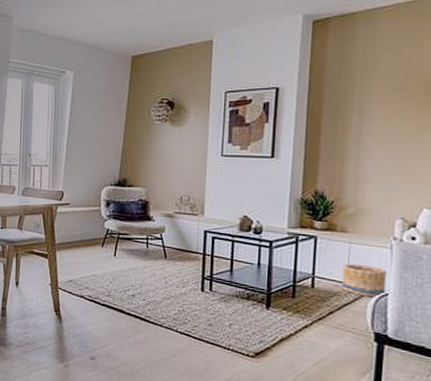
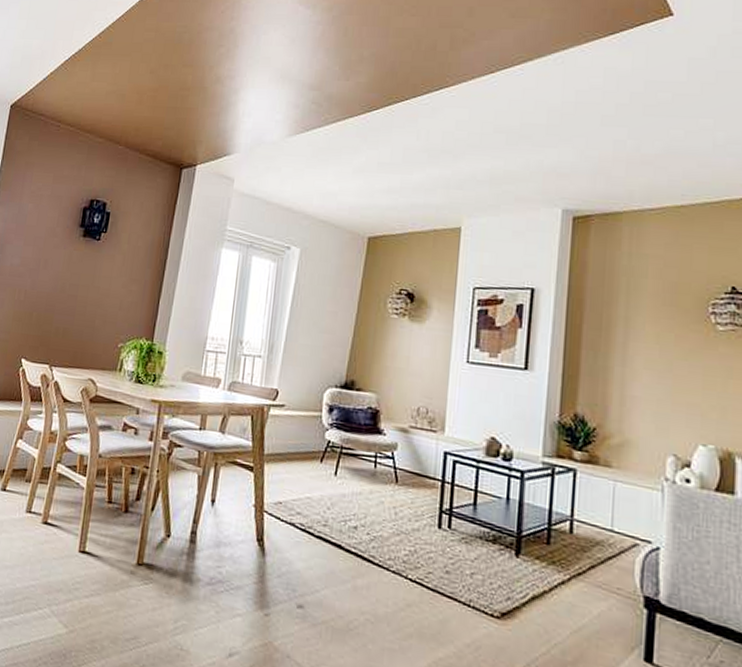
basket: present [341,264,387,297] -> none [605,506,658,552]

